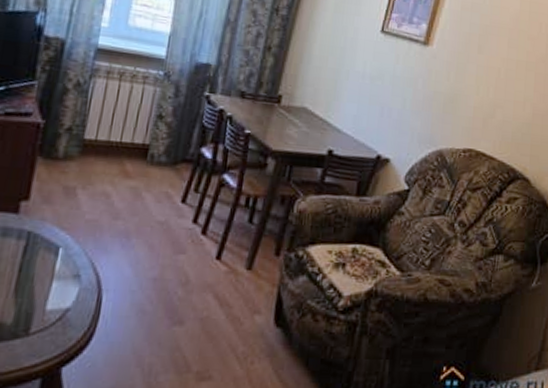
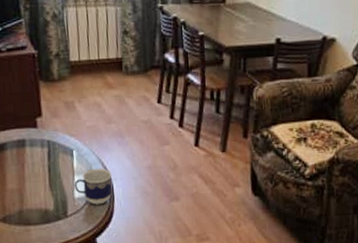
cup: none [48,273,104,322] -> present [74,168,112,205]

